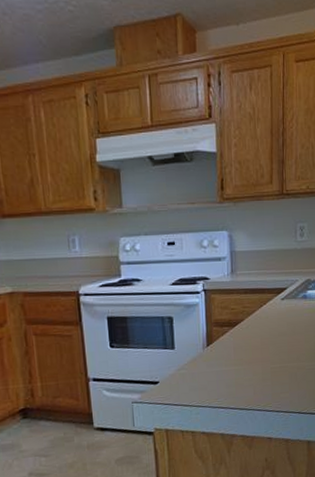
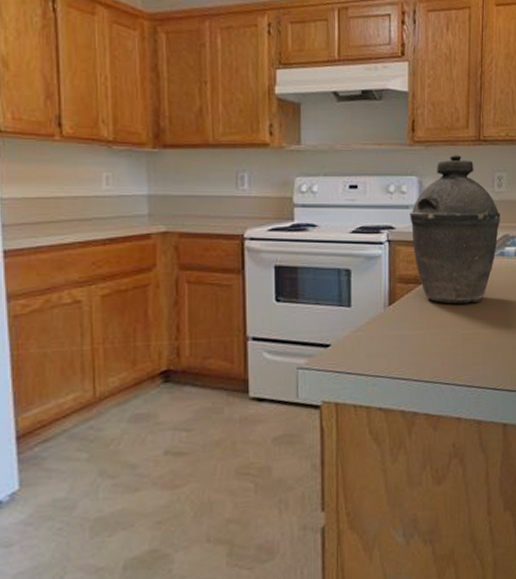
kettle: none [222,208,303,343] -> present [410,154,501,304]

